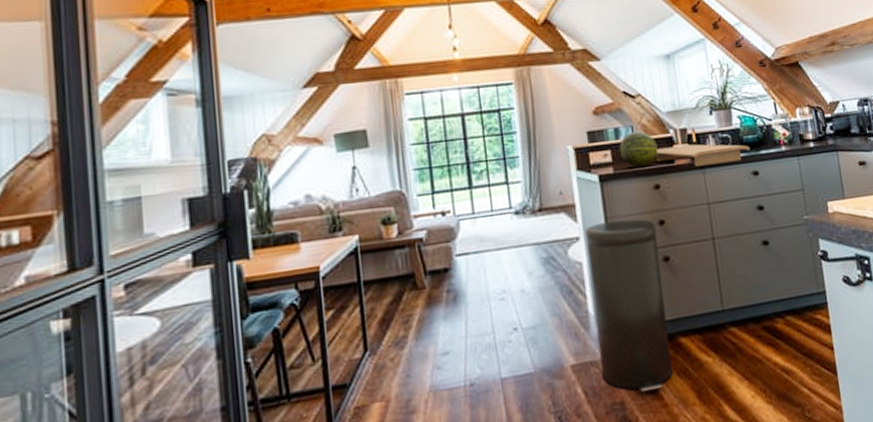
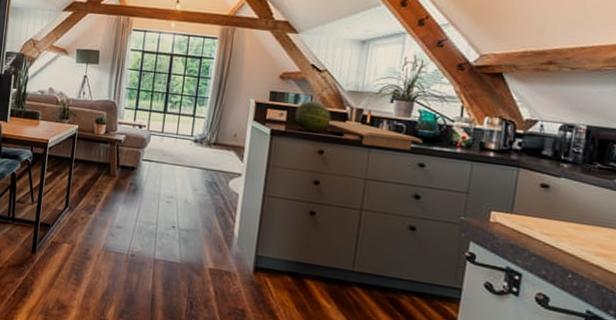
pedal bin: present [584,219,673,393] -> none [232,167,310,313]

